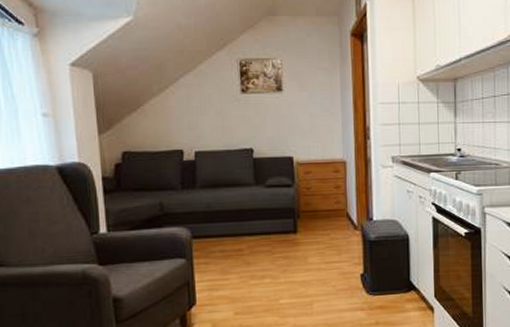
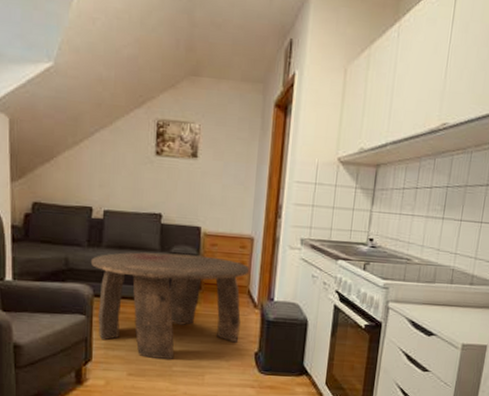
coffee table: none [186,184,346,294] -> present [90,252,250,359]

